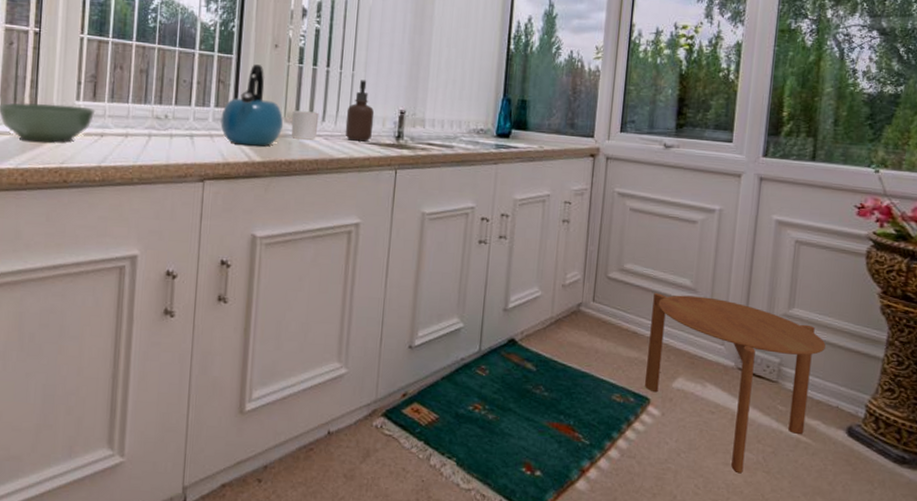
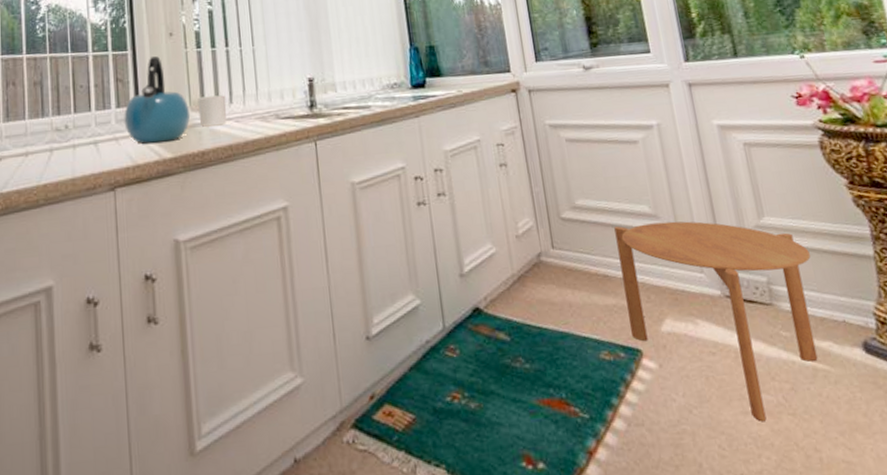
soap dispenser: present [345,80,375,142] -> none [253,53,284,119]

